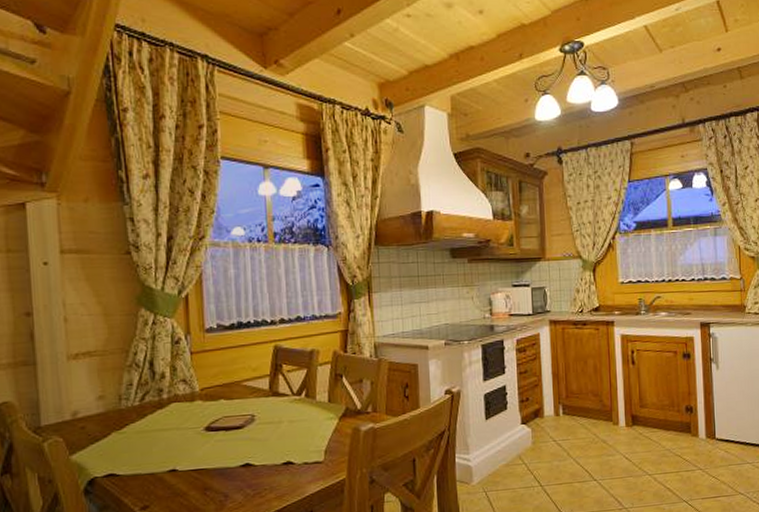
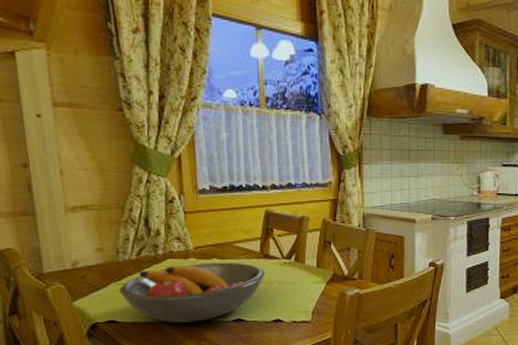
fruit bowl: none [120,402,275,473] -> present [119,262,266,323]

